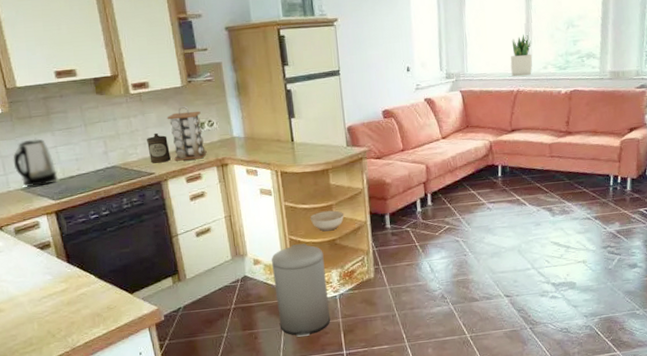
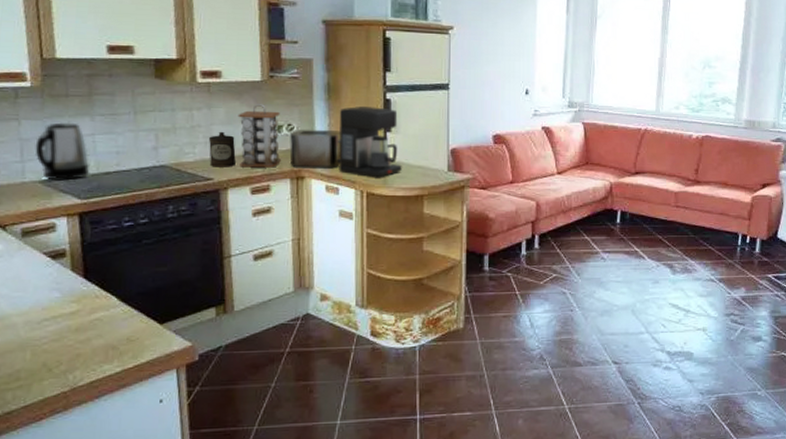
toaster: none [211,121,257,157] -> present [289,129,342,169]
coffee maker: none [249,97,308,158] -> present [339,105,402,177]
pedal bin: present [271,243,331,338] -> none [342,280,406,395]
bowl: present [310,210,345,232] -> none [395,244,436,268]
planter: present [510,34,533,77] -> none [640,69,664,115]

